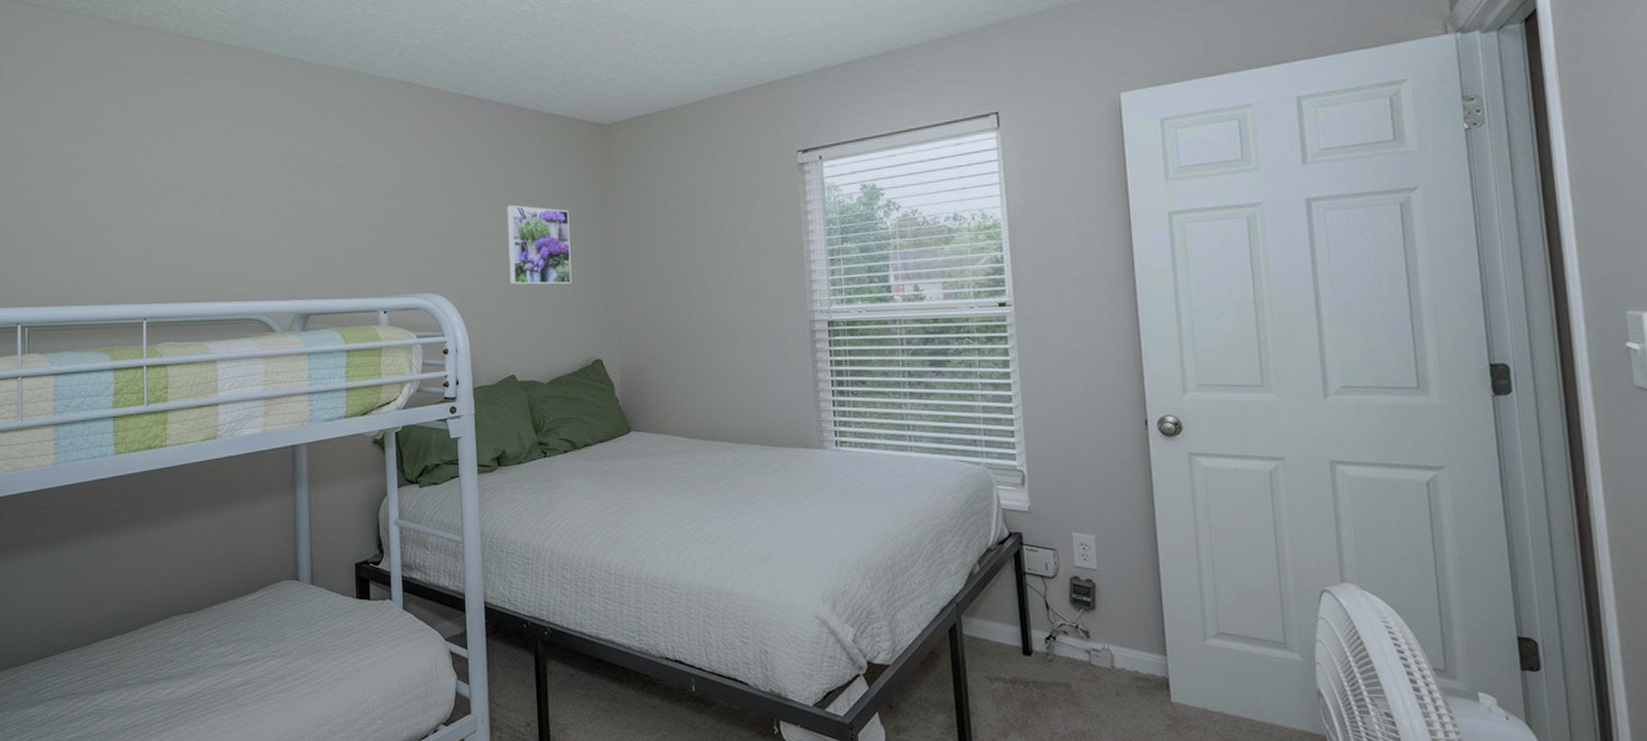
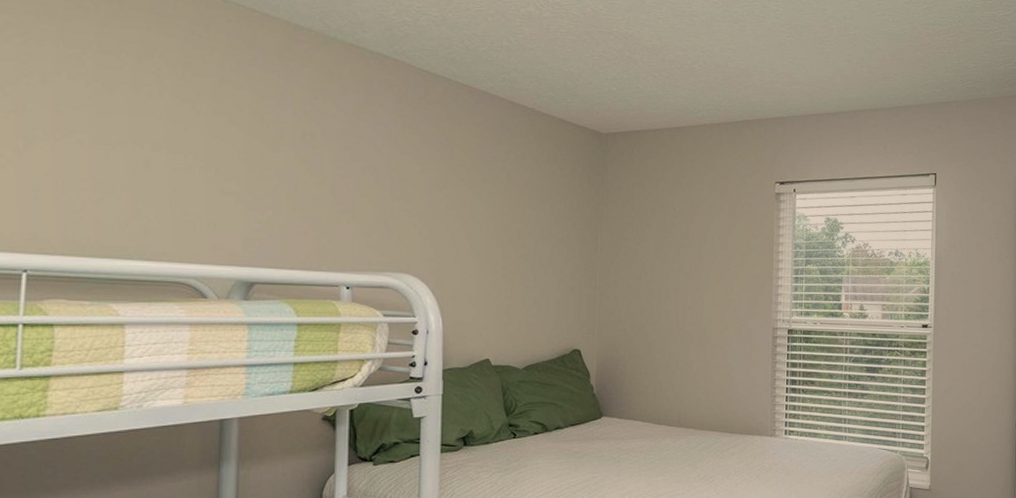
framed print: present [507,204,572,285] -> none [492,196,559,277]

